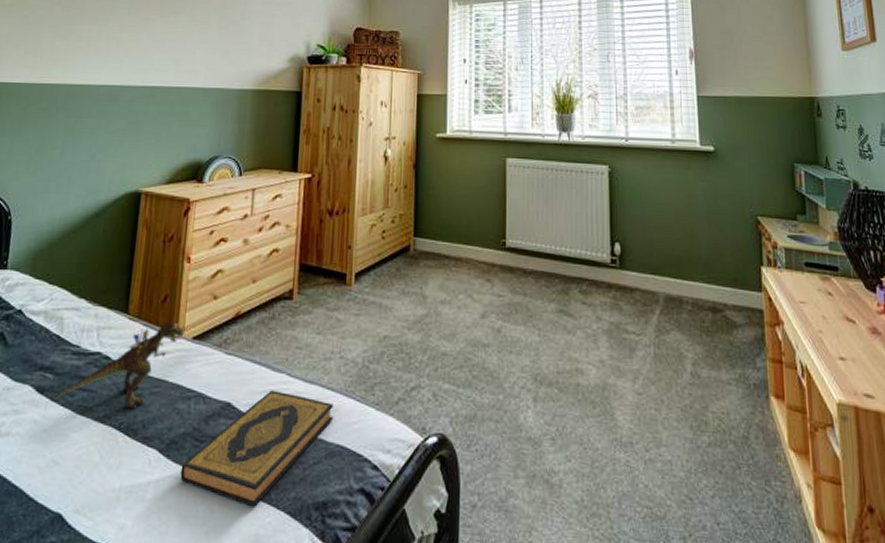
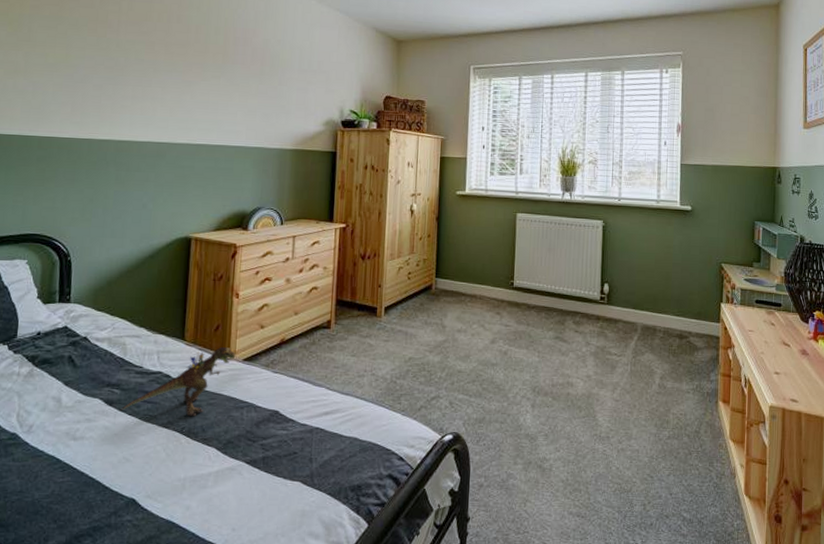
hardback book: present [180,390,334,507] -> none [236,401,366,490]

